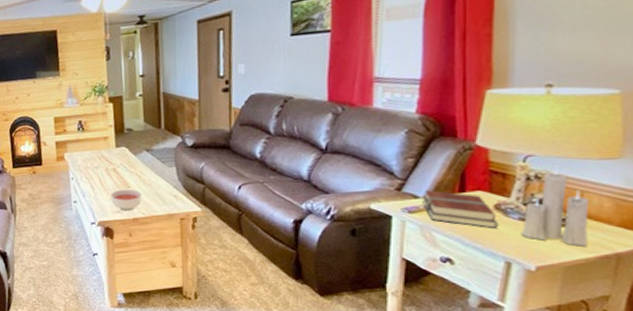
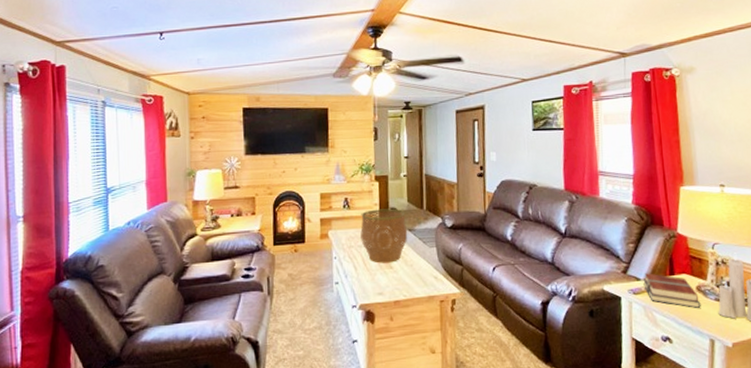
basket: none [96,129,146,183] -> present [360,208,408,263]
bowl: present [110,189,142,211] -> none [373,269,404,293]

